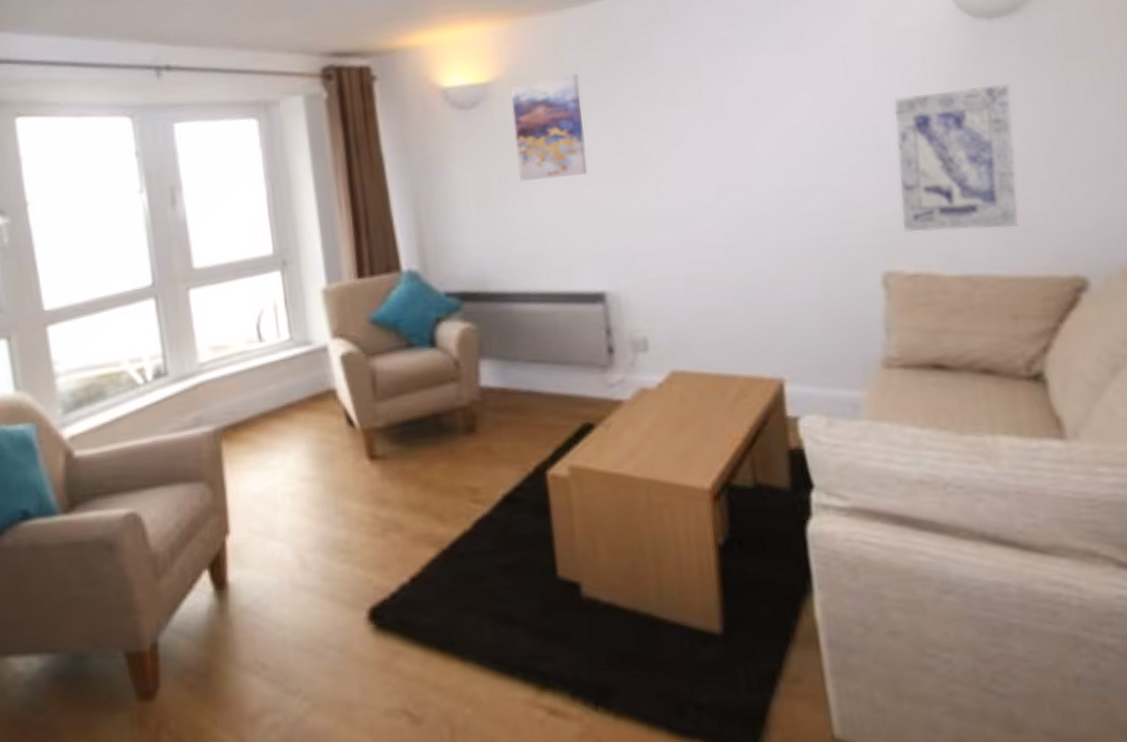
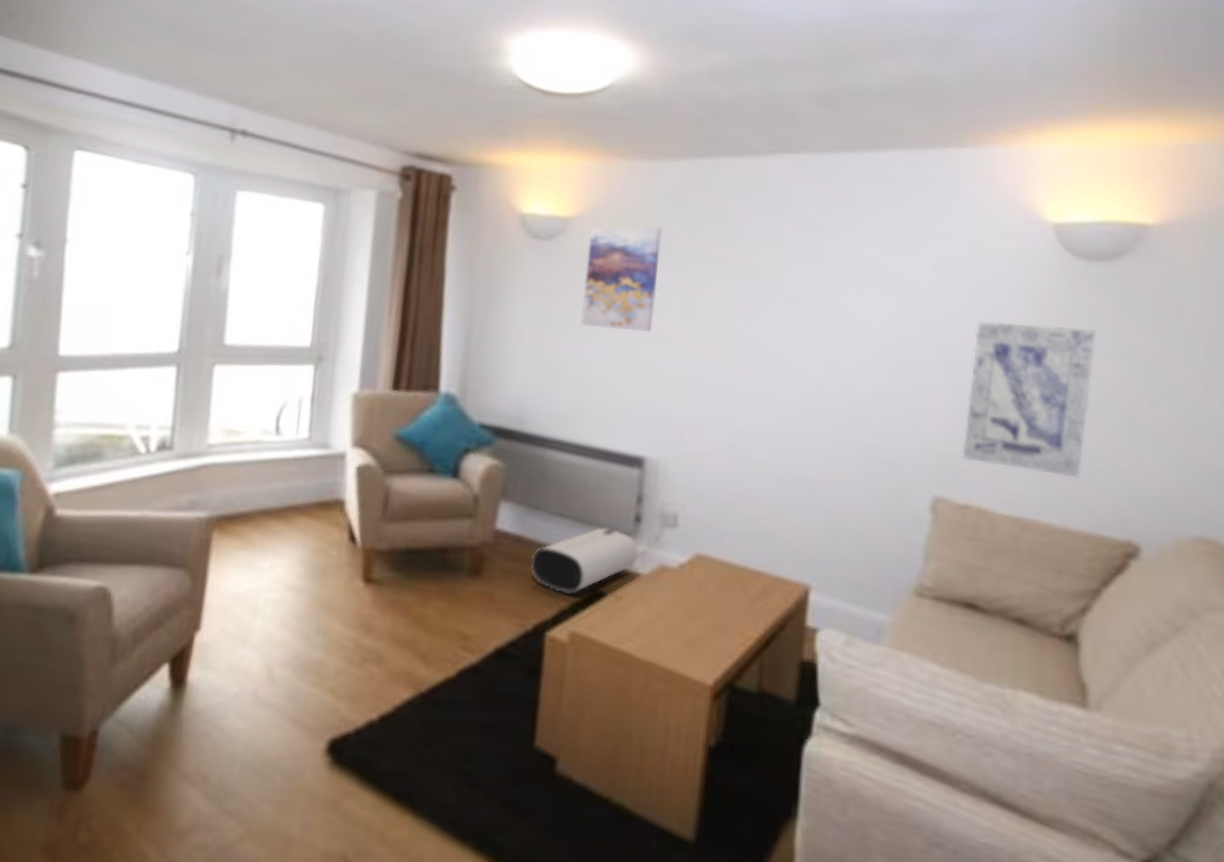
air purifier: none [520,364,618,432] -> present [531,527,639,594]

